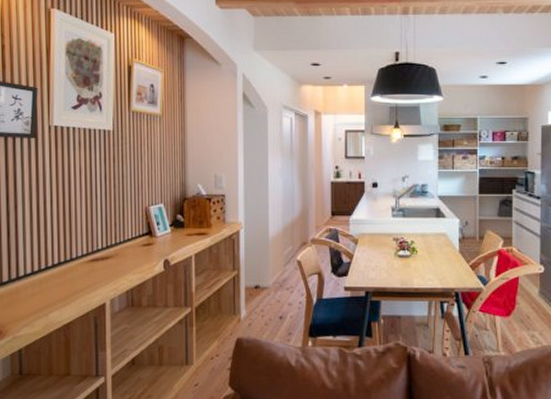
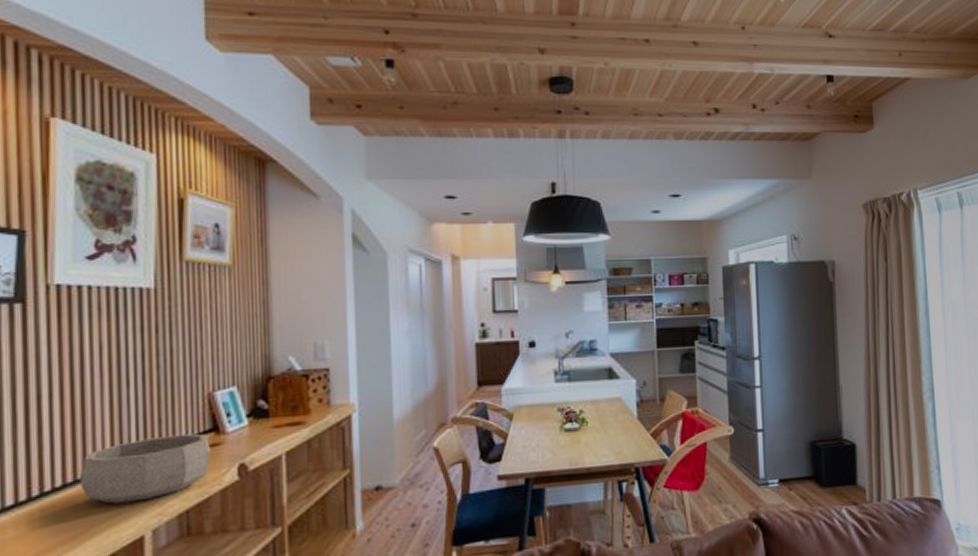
decorative bowl: none [68,235,146,279] -> present [80,433,210,504]

